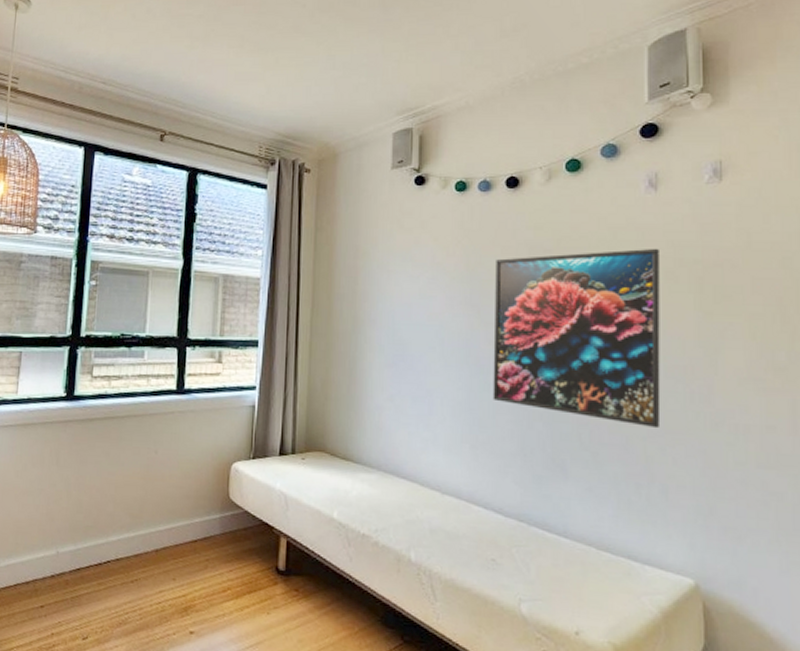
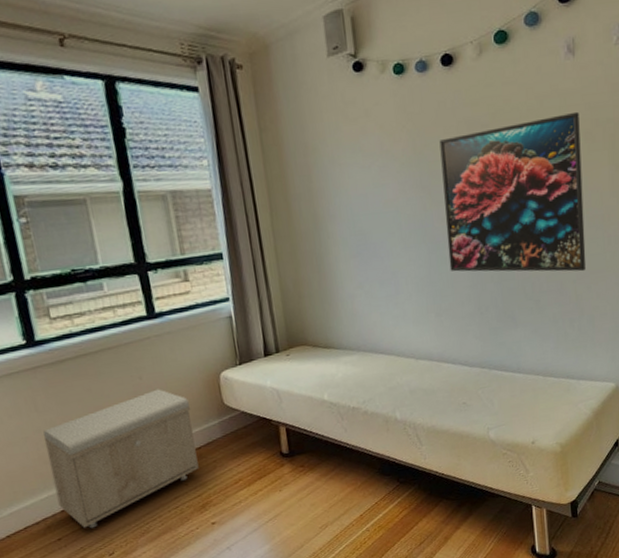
storage bench: none [51,467,196,604] -> present [43,389,199,529]

